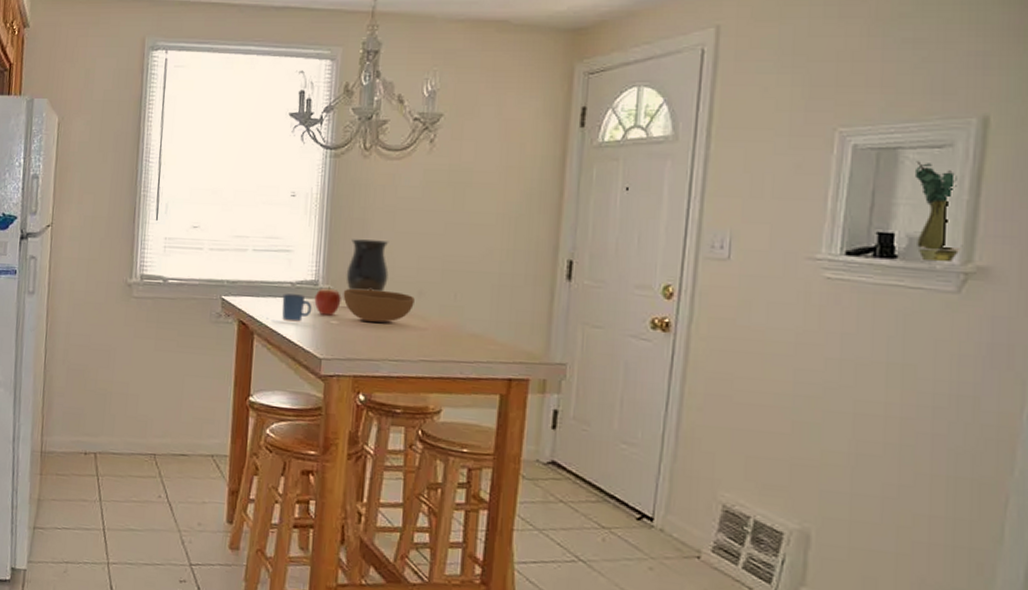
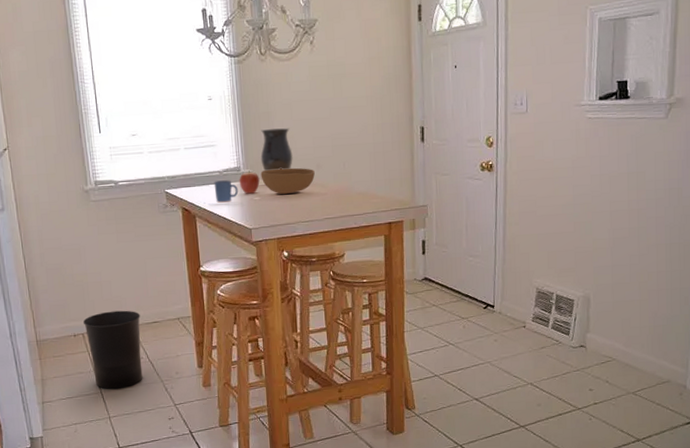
waste bin: none [97,431,167,530] -> present [83,310,143,389]
vase: present [916,161,963,263] -> none [638,26,668,99]

